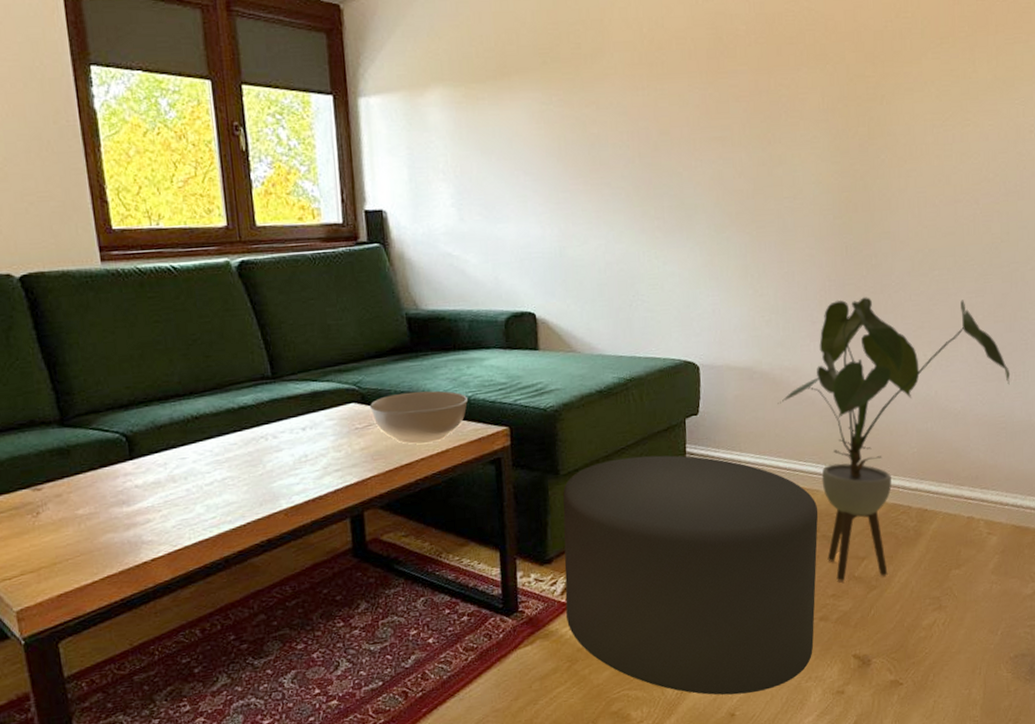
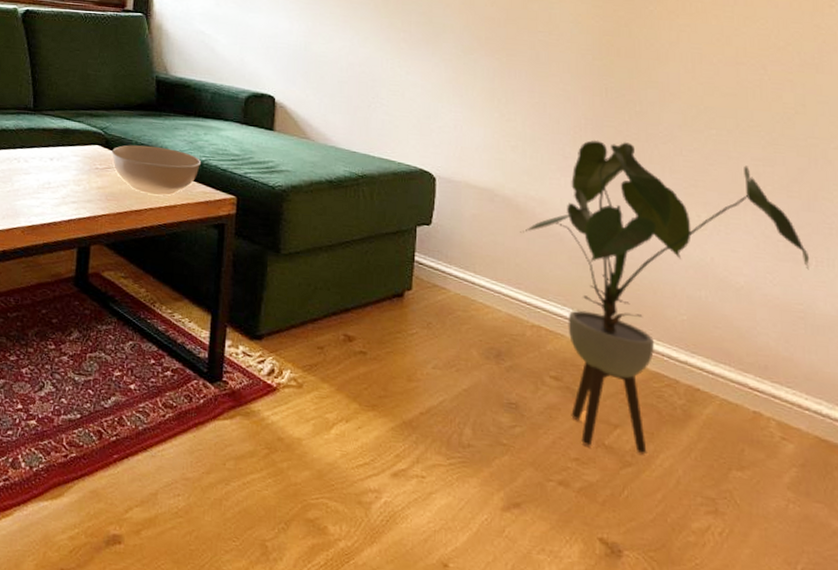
pouf: present [563,455,819,695] -> none [270,250,562,549]

